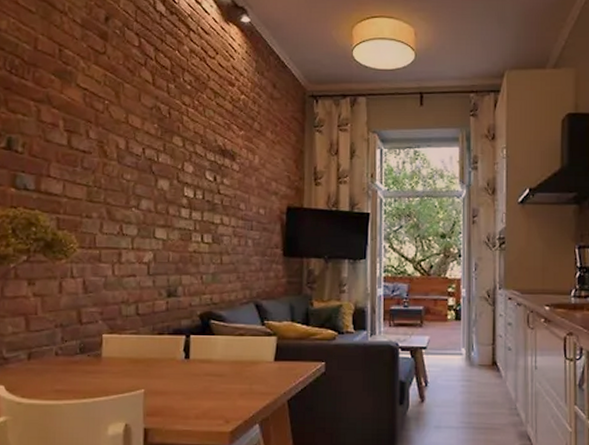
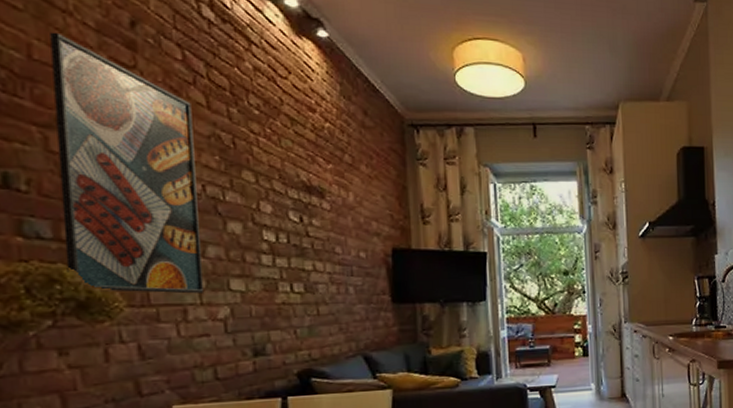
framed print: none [41,28,141,240] -> present [50,32,203,294]

